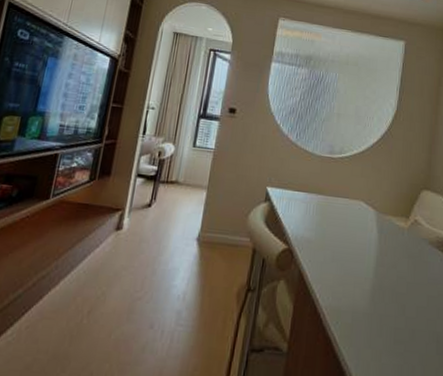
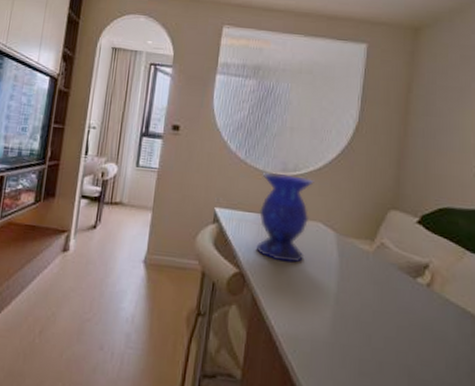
vase: none [305,154,358,239] -> present [257,172,314,263]

